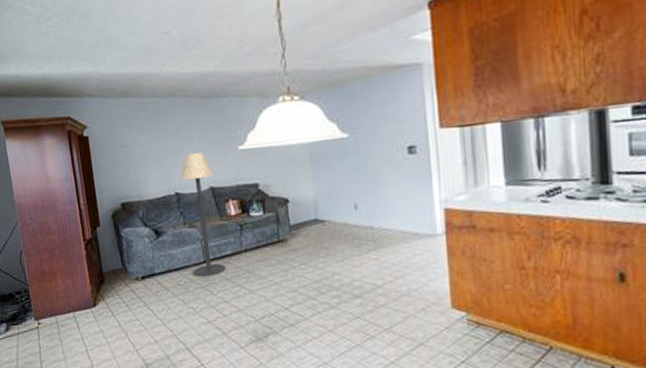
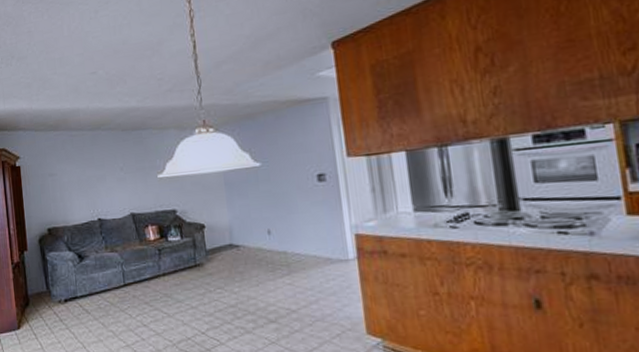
floor lamp: present [181,152,226,277] -> none [104,180,145,301]

